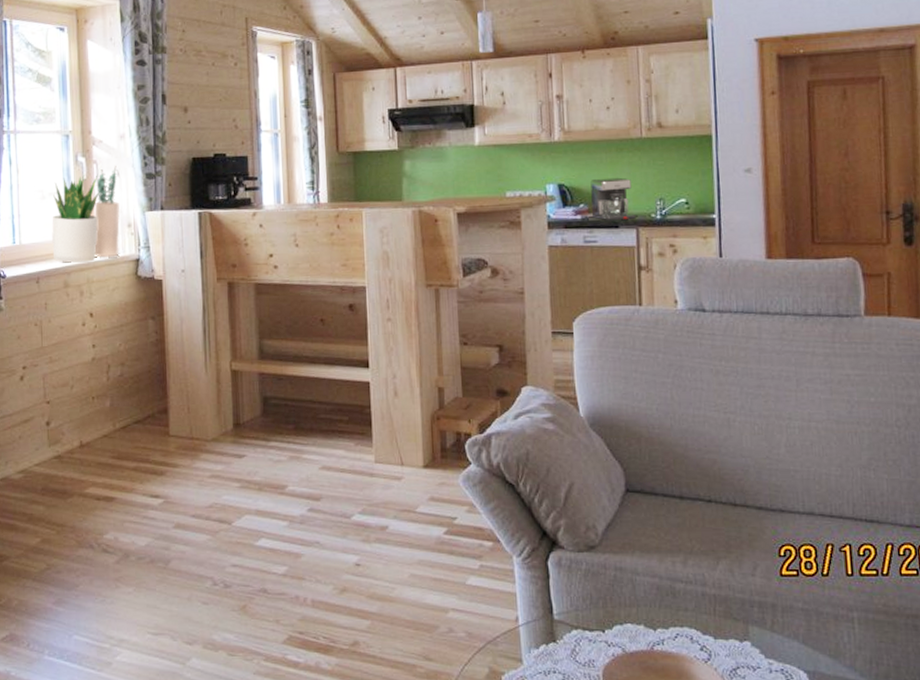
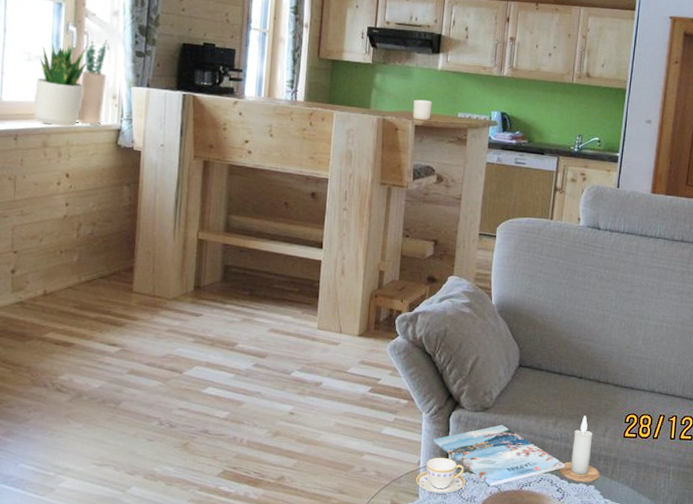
mug: none [452,182,475,207] -> present [413,99,432,121]
teacup: none [516,611,579,658] -> present [416,457,466,494]
magazine: none [530,566,707,646] -> present [433,424,566,486]
coffee maker: present [590,177,637,223] -> none [525,111,559,150]
candle: none [699,550,757,638] -> present [559,416,601,483]

